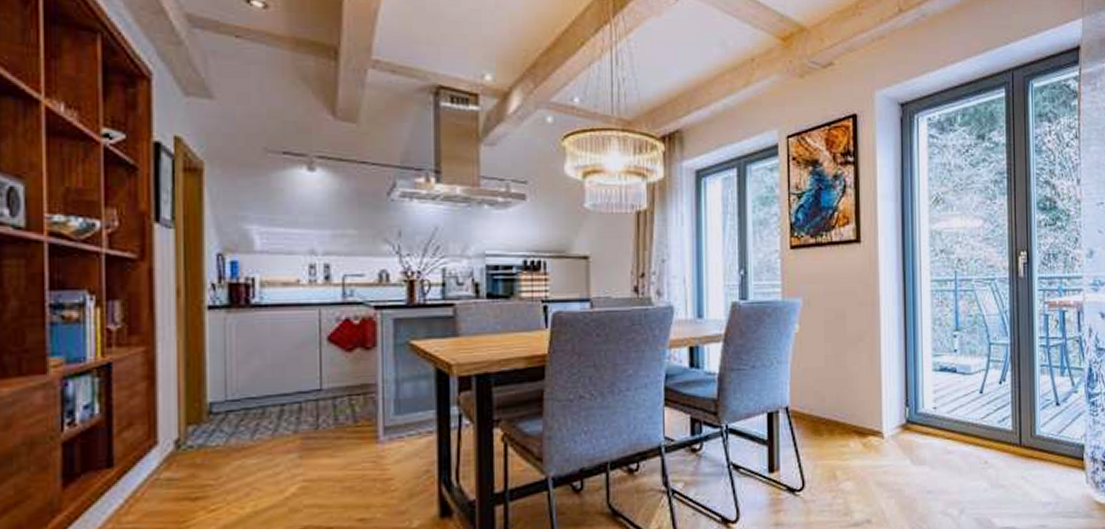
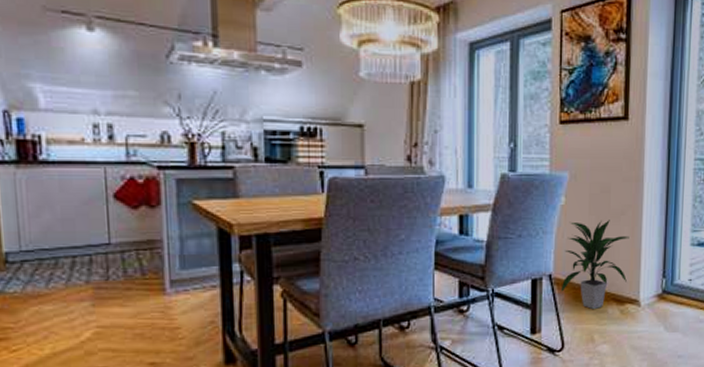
indoor plant: none [798,347,868,444] -> present [560,220,630,310]

